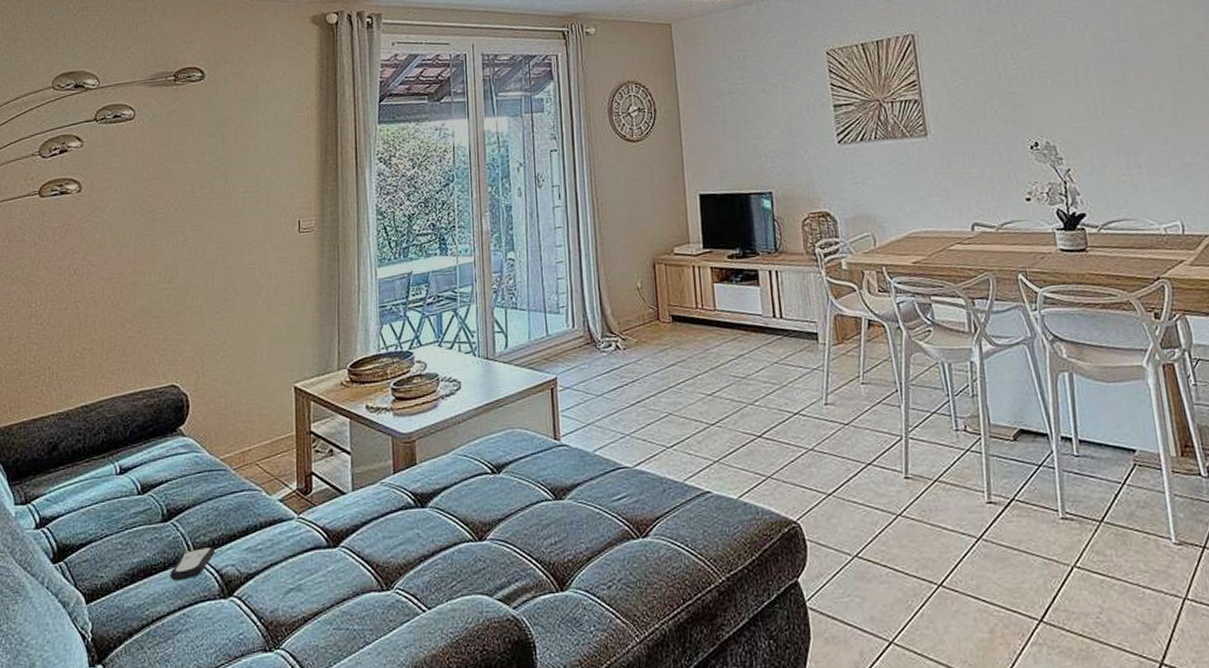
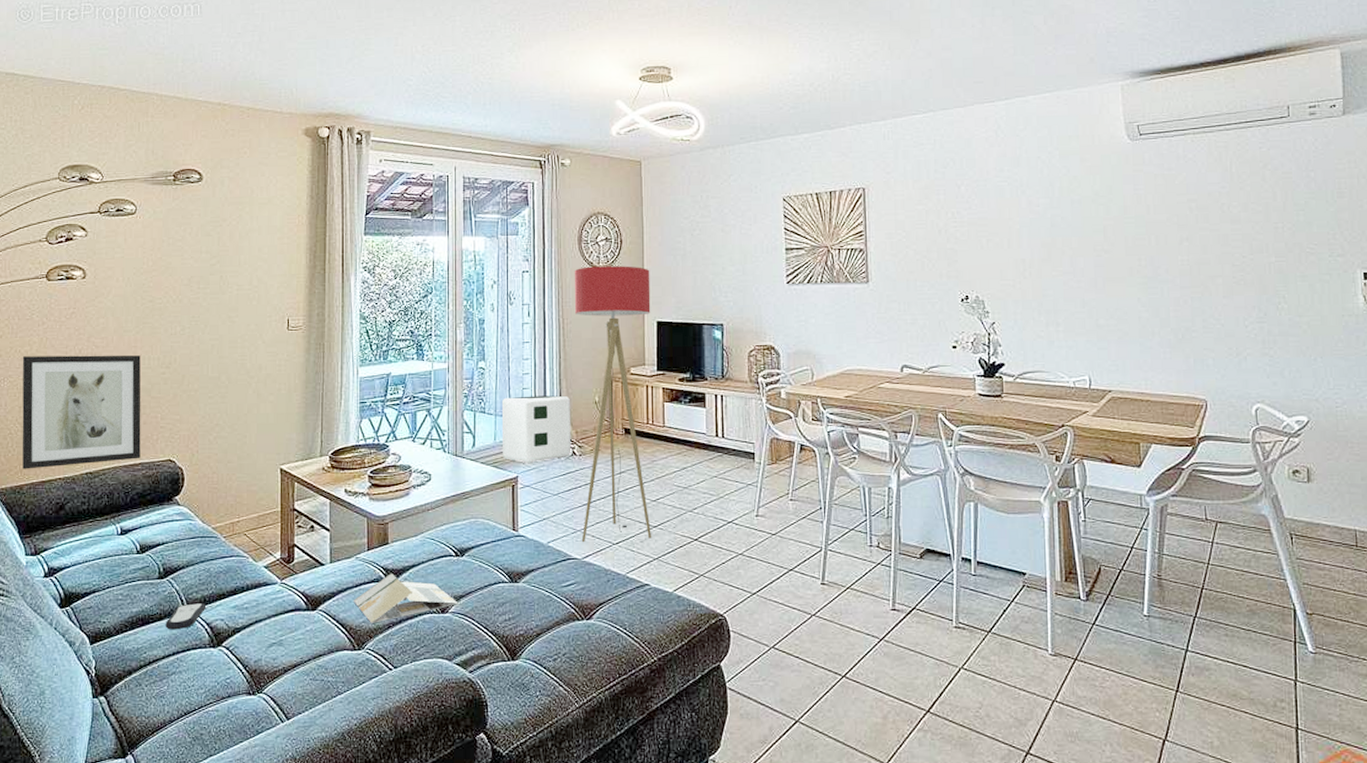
wall art: none [11,272,142,407] -> present [22,355,141,469]
brochure: none [379,498,497,558] -> present [353,573,458,623]
air purifier: none [534,283,615,363] -> present [501,395,572,464]
floor lamp: none [606,136,711,449] -> present [574,266,652,543]

